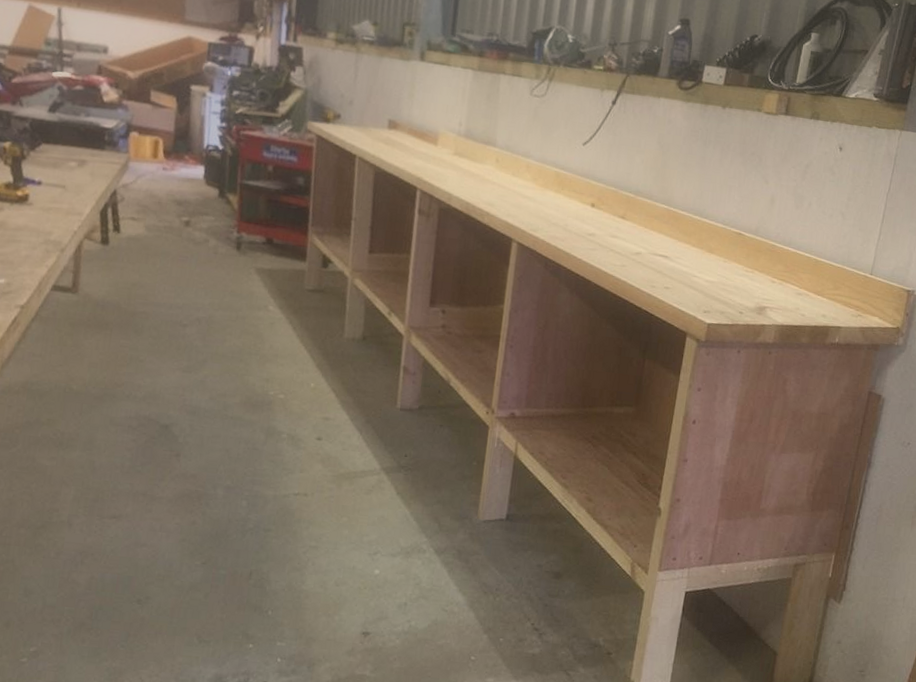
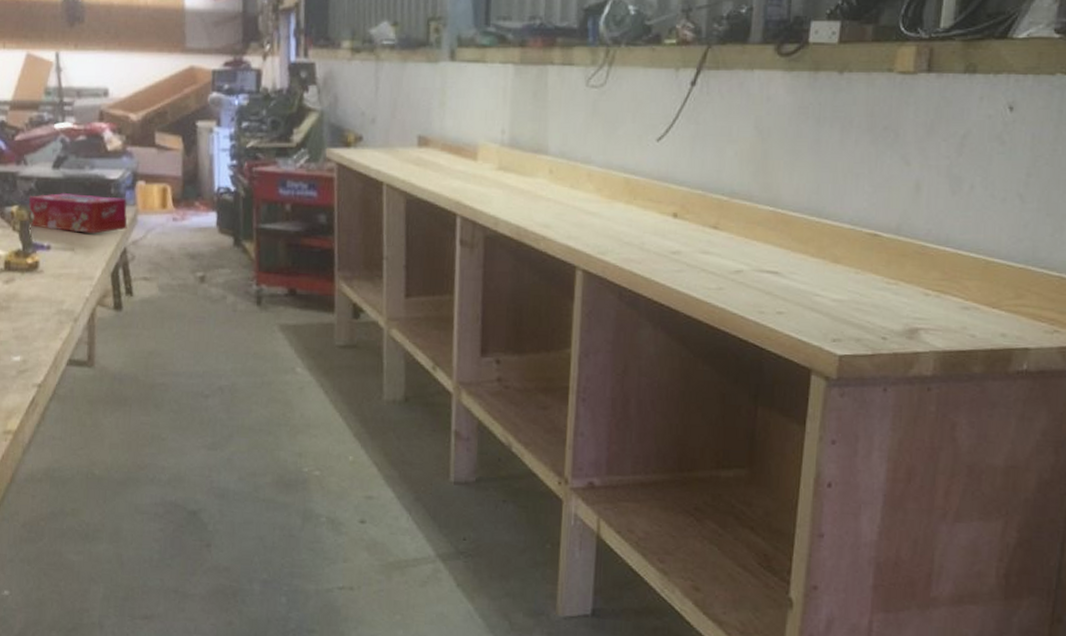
tissue box: none [22,134,120,175] -> present [28,193,128,234]

